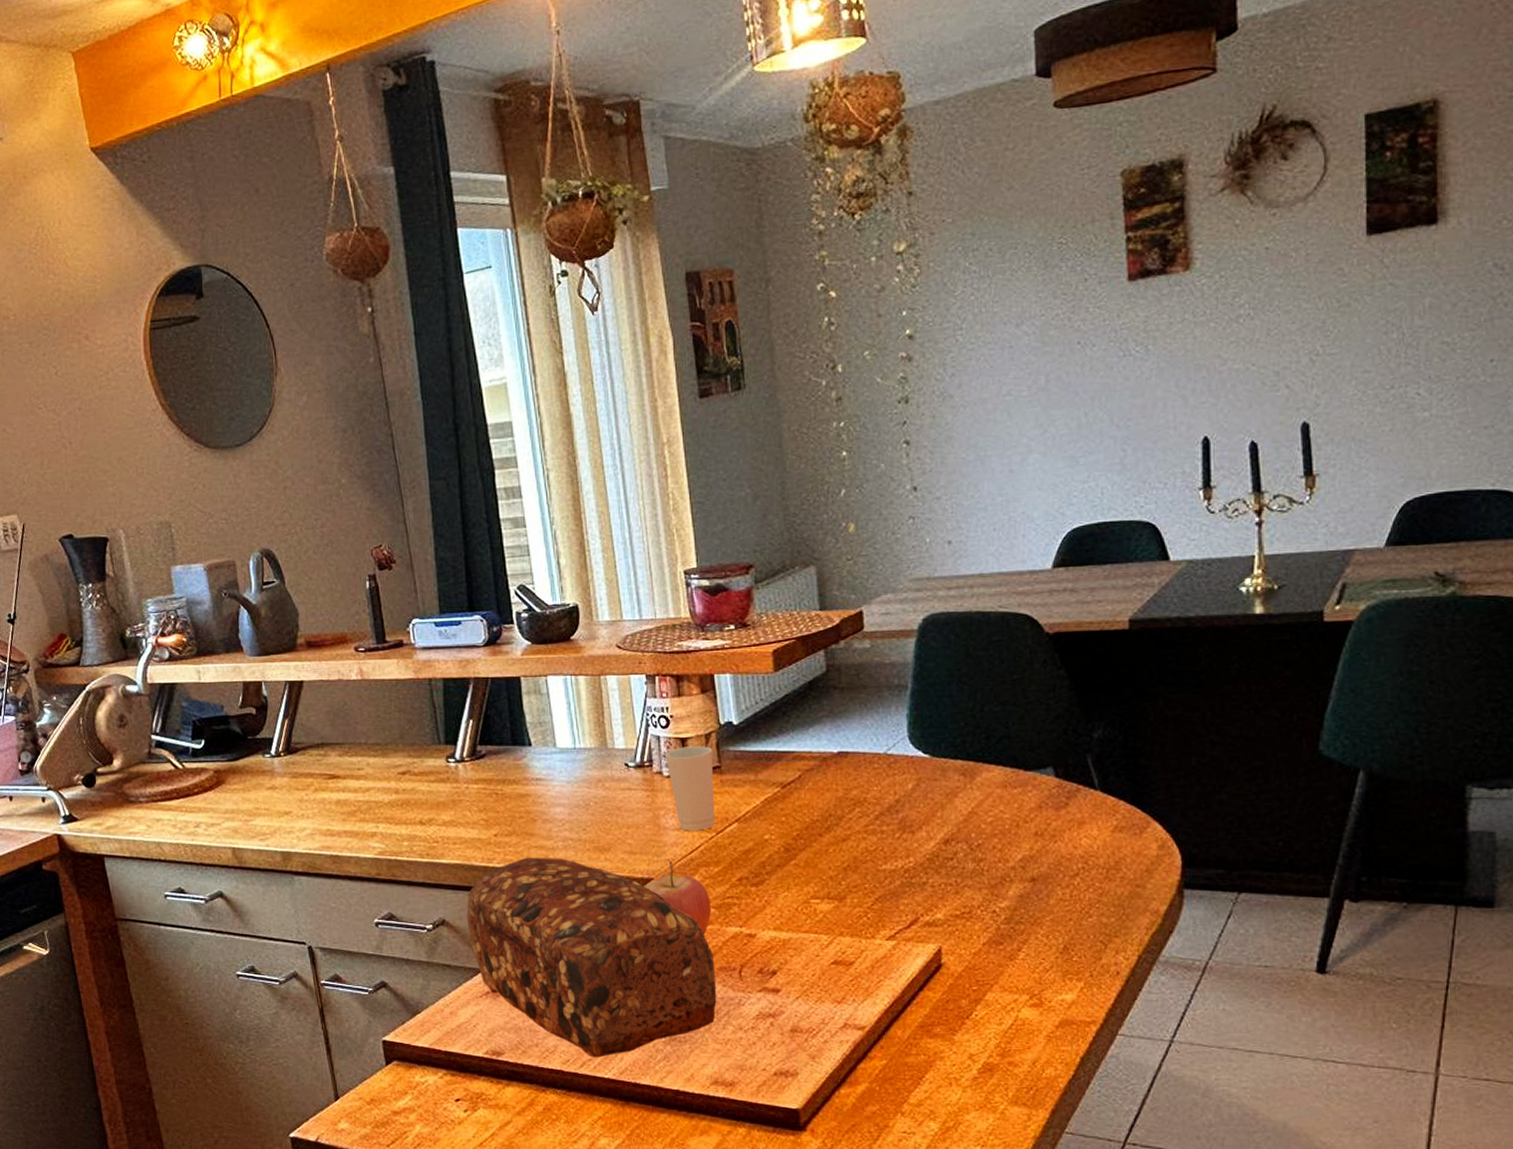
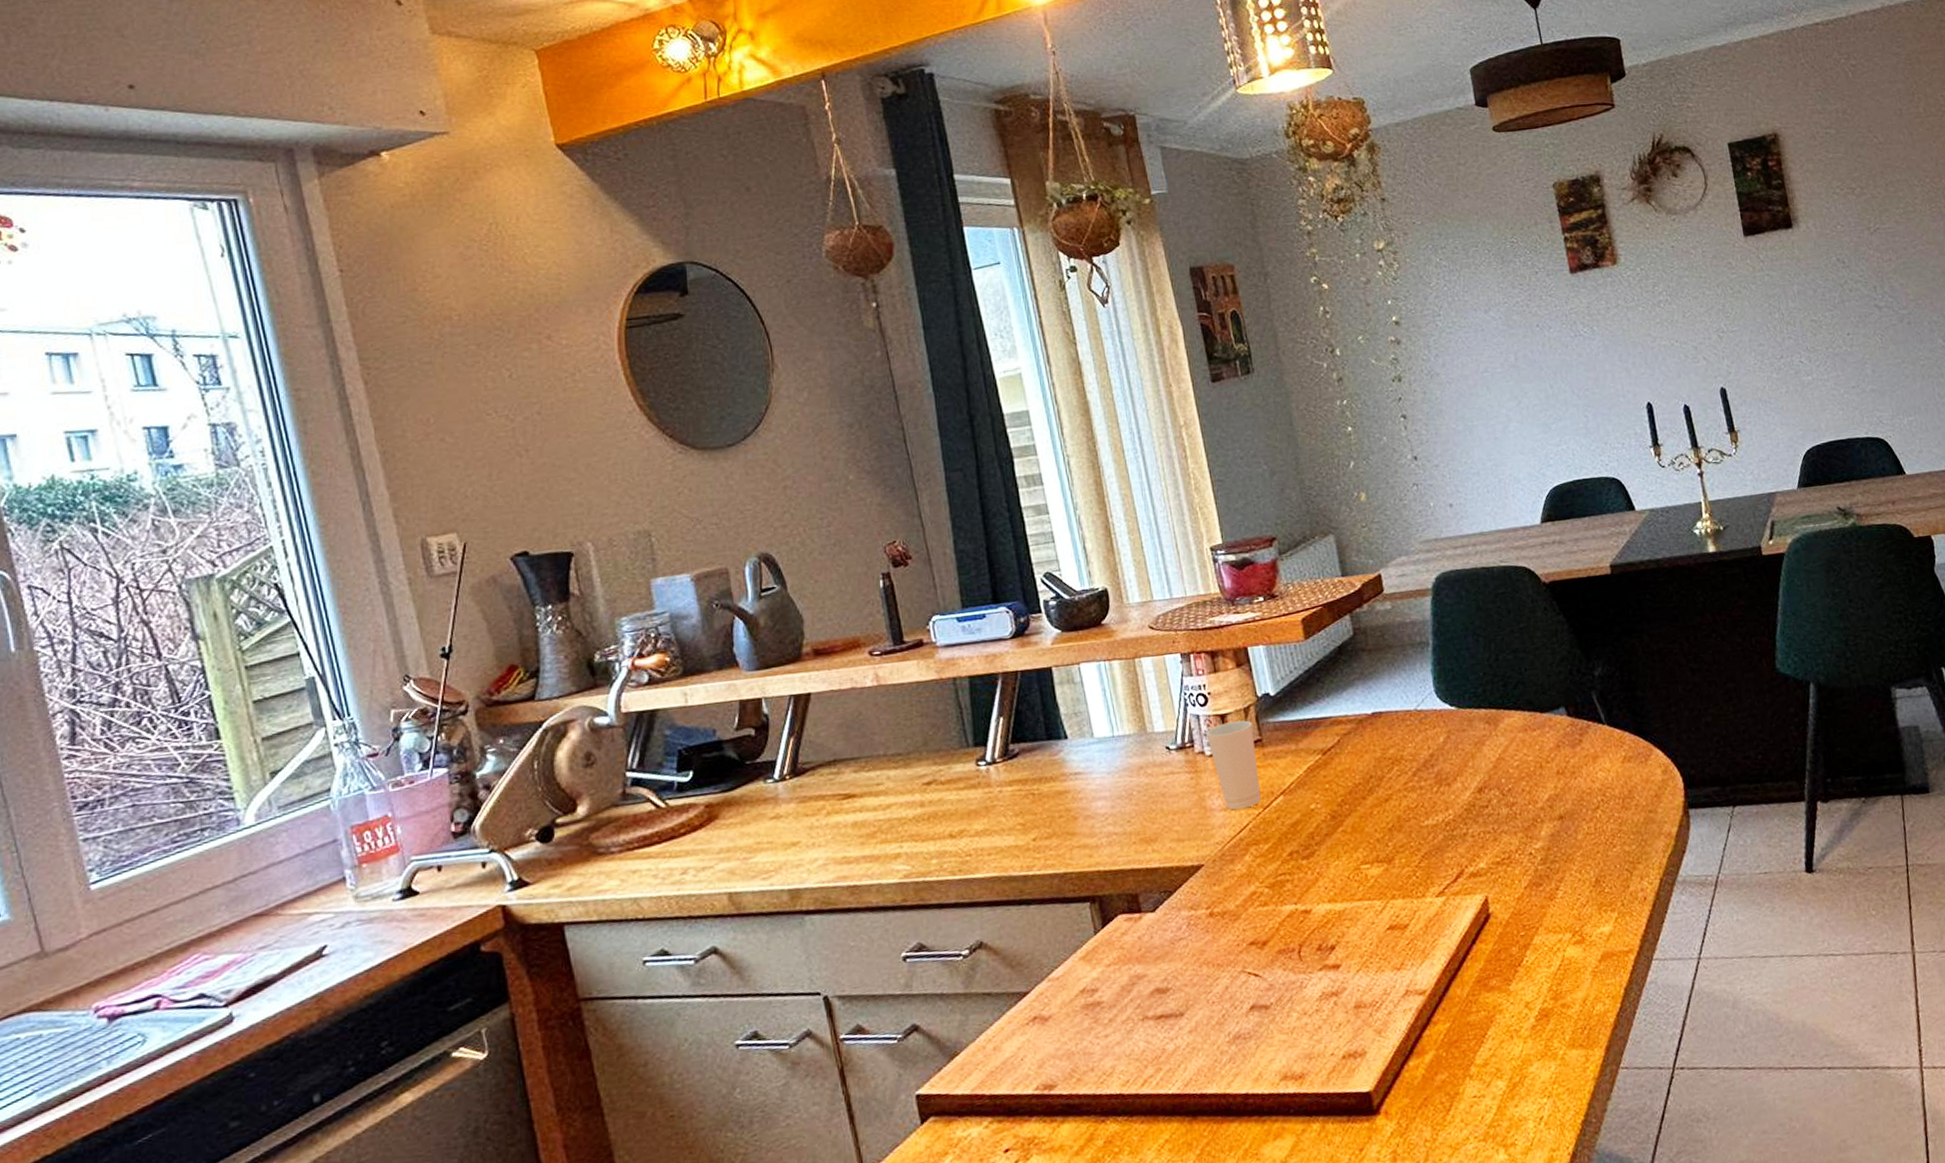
bread loaf: present [466,857,717,1058] -> none [1006,855,1279,1073]
fruit: present [645,861,711,935] -> none [1196,844,1265,918]

